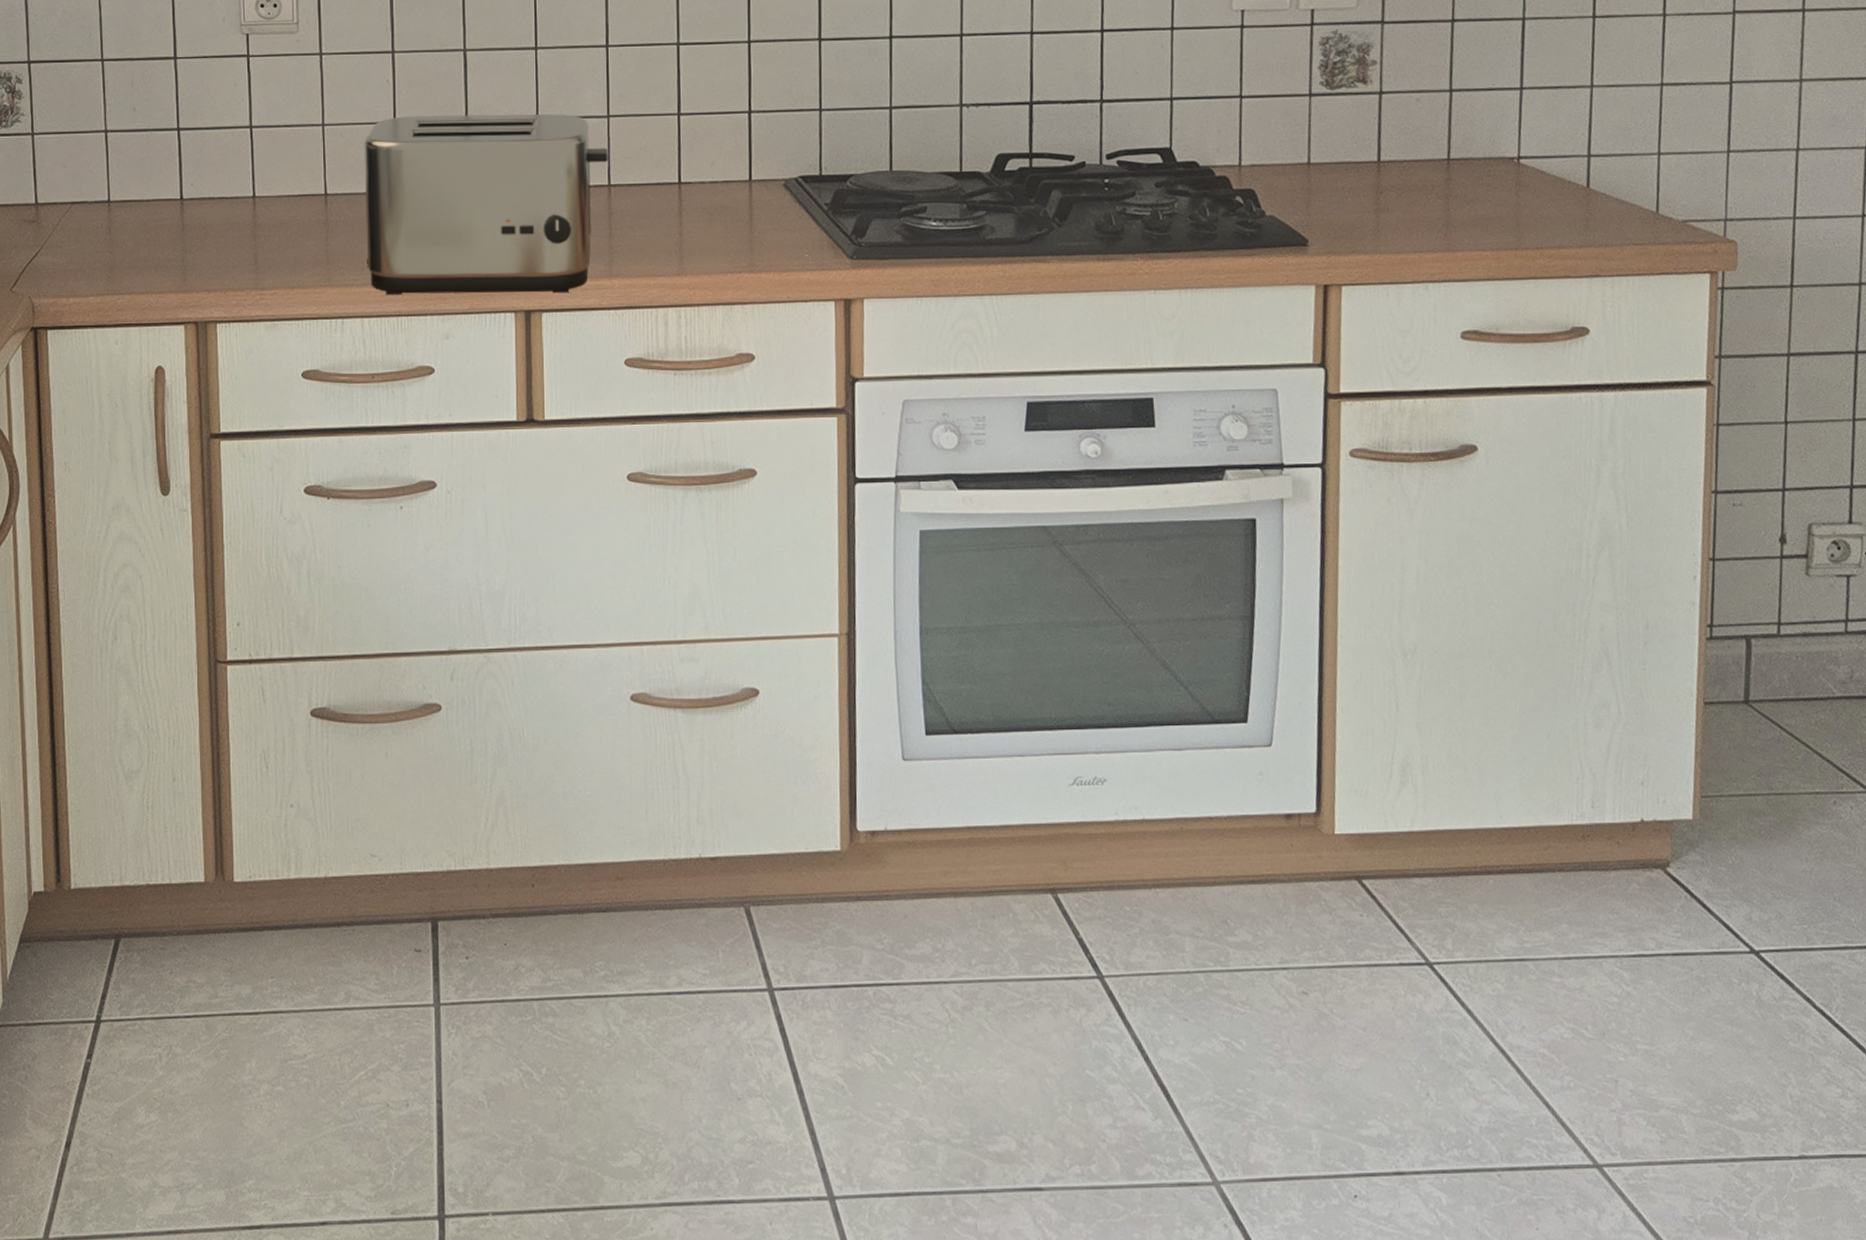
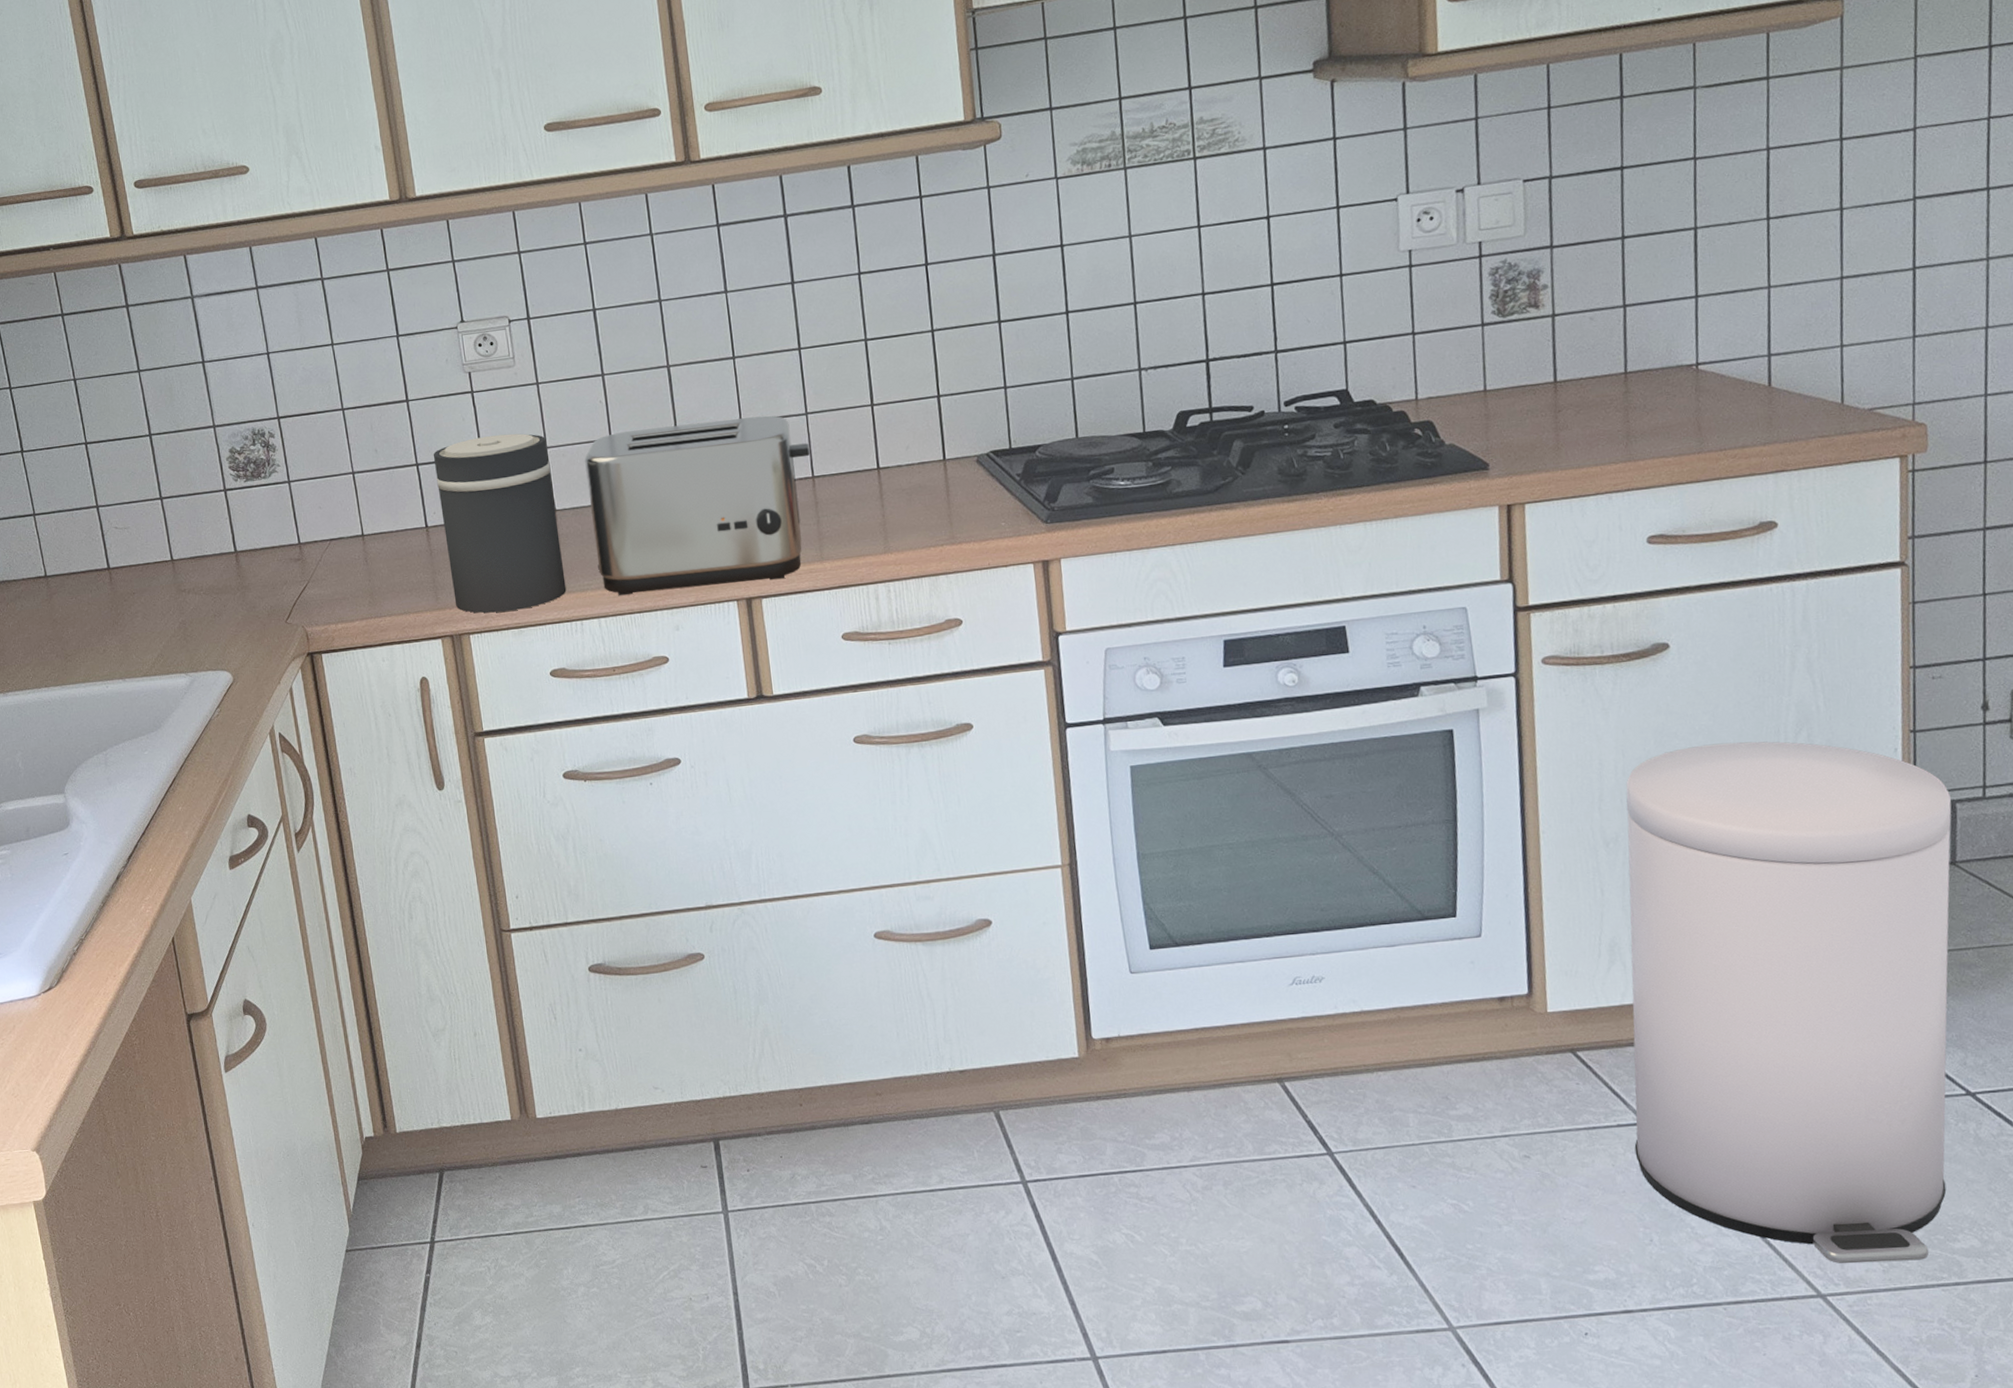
cylinder: none [197,105,329,301] -> present [433,433,567,613]
pedal bin: none [1416,556,1747,1132] -> present [1626,741,1952,1264]

